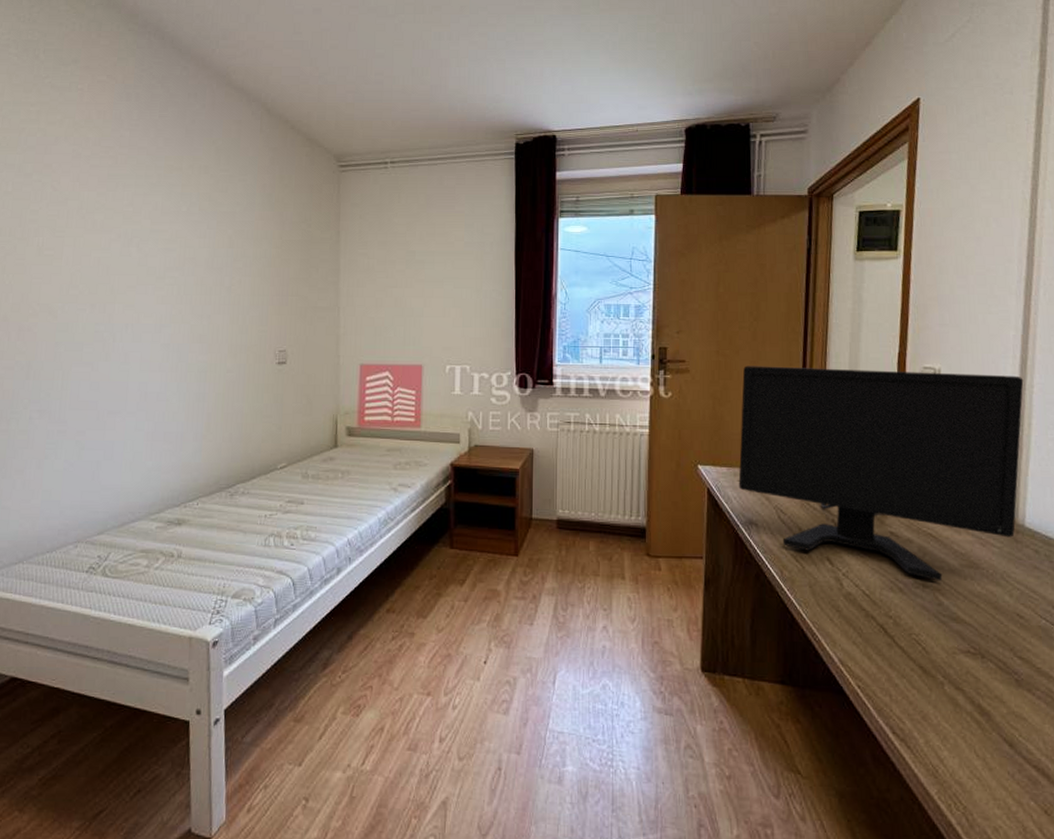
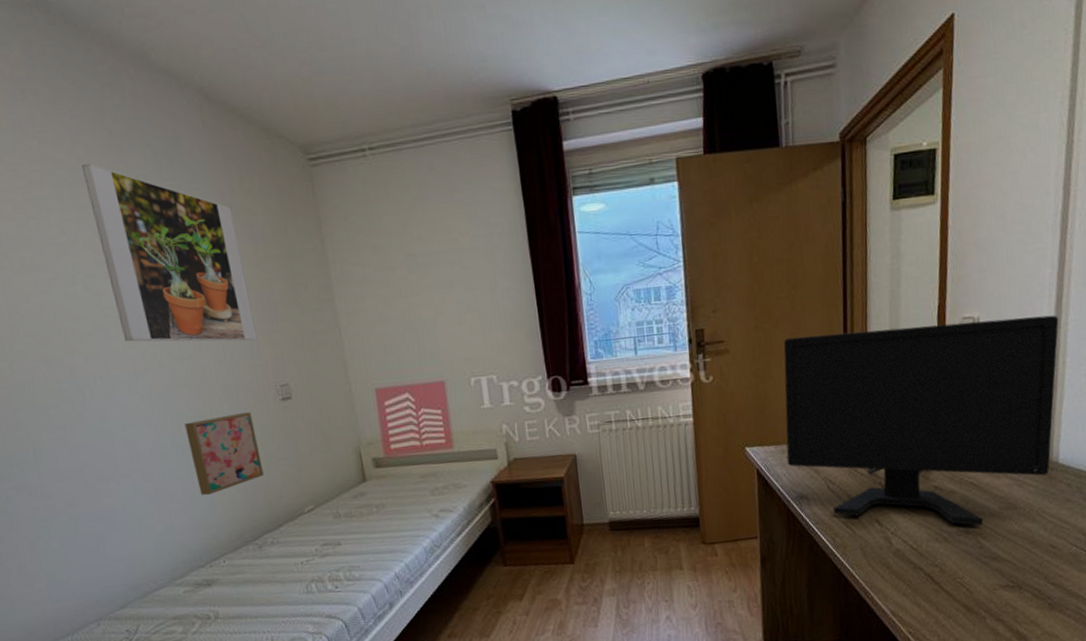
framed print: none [158,152,269,309] -> present [82,163,257,342]
wall art: none [190,371,250,441] -> present [184,412,264,496]

